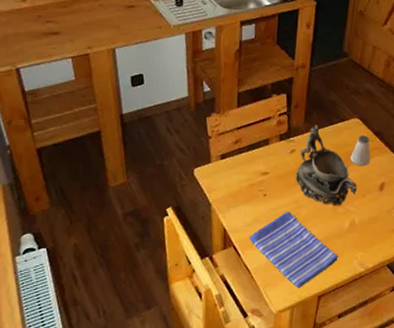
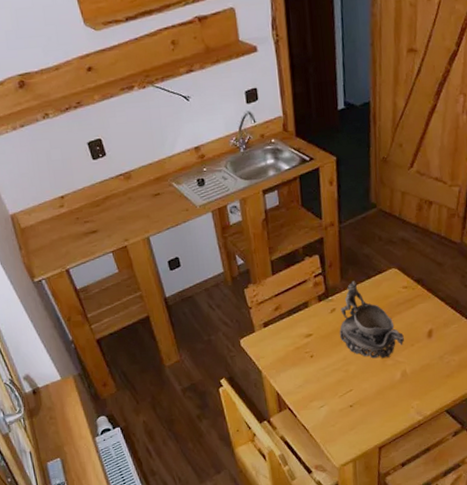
dish towel: present [250,212,338,289] -> none [303,369,394,442]
saltshaker: present [350,135,371,167] -> none [393,284,415,316]

